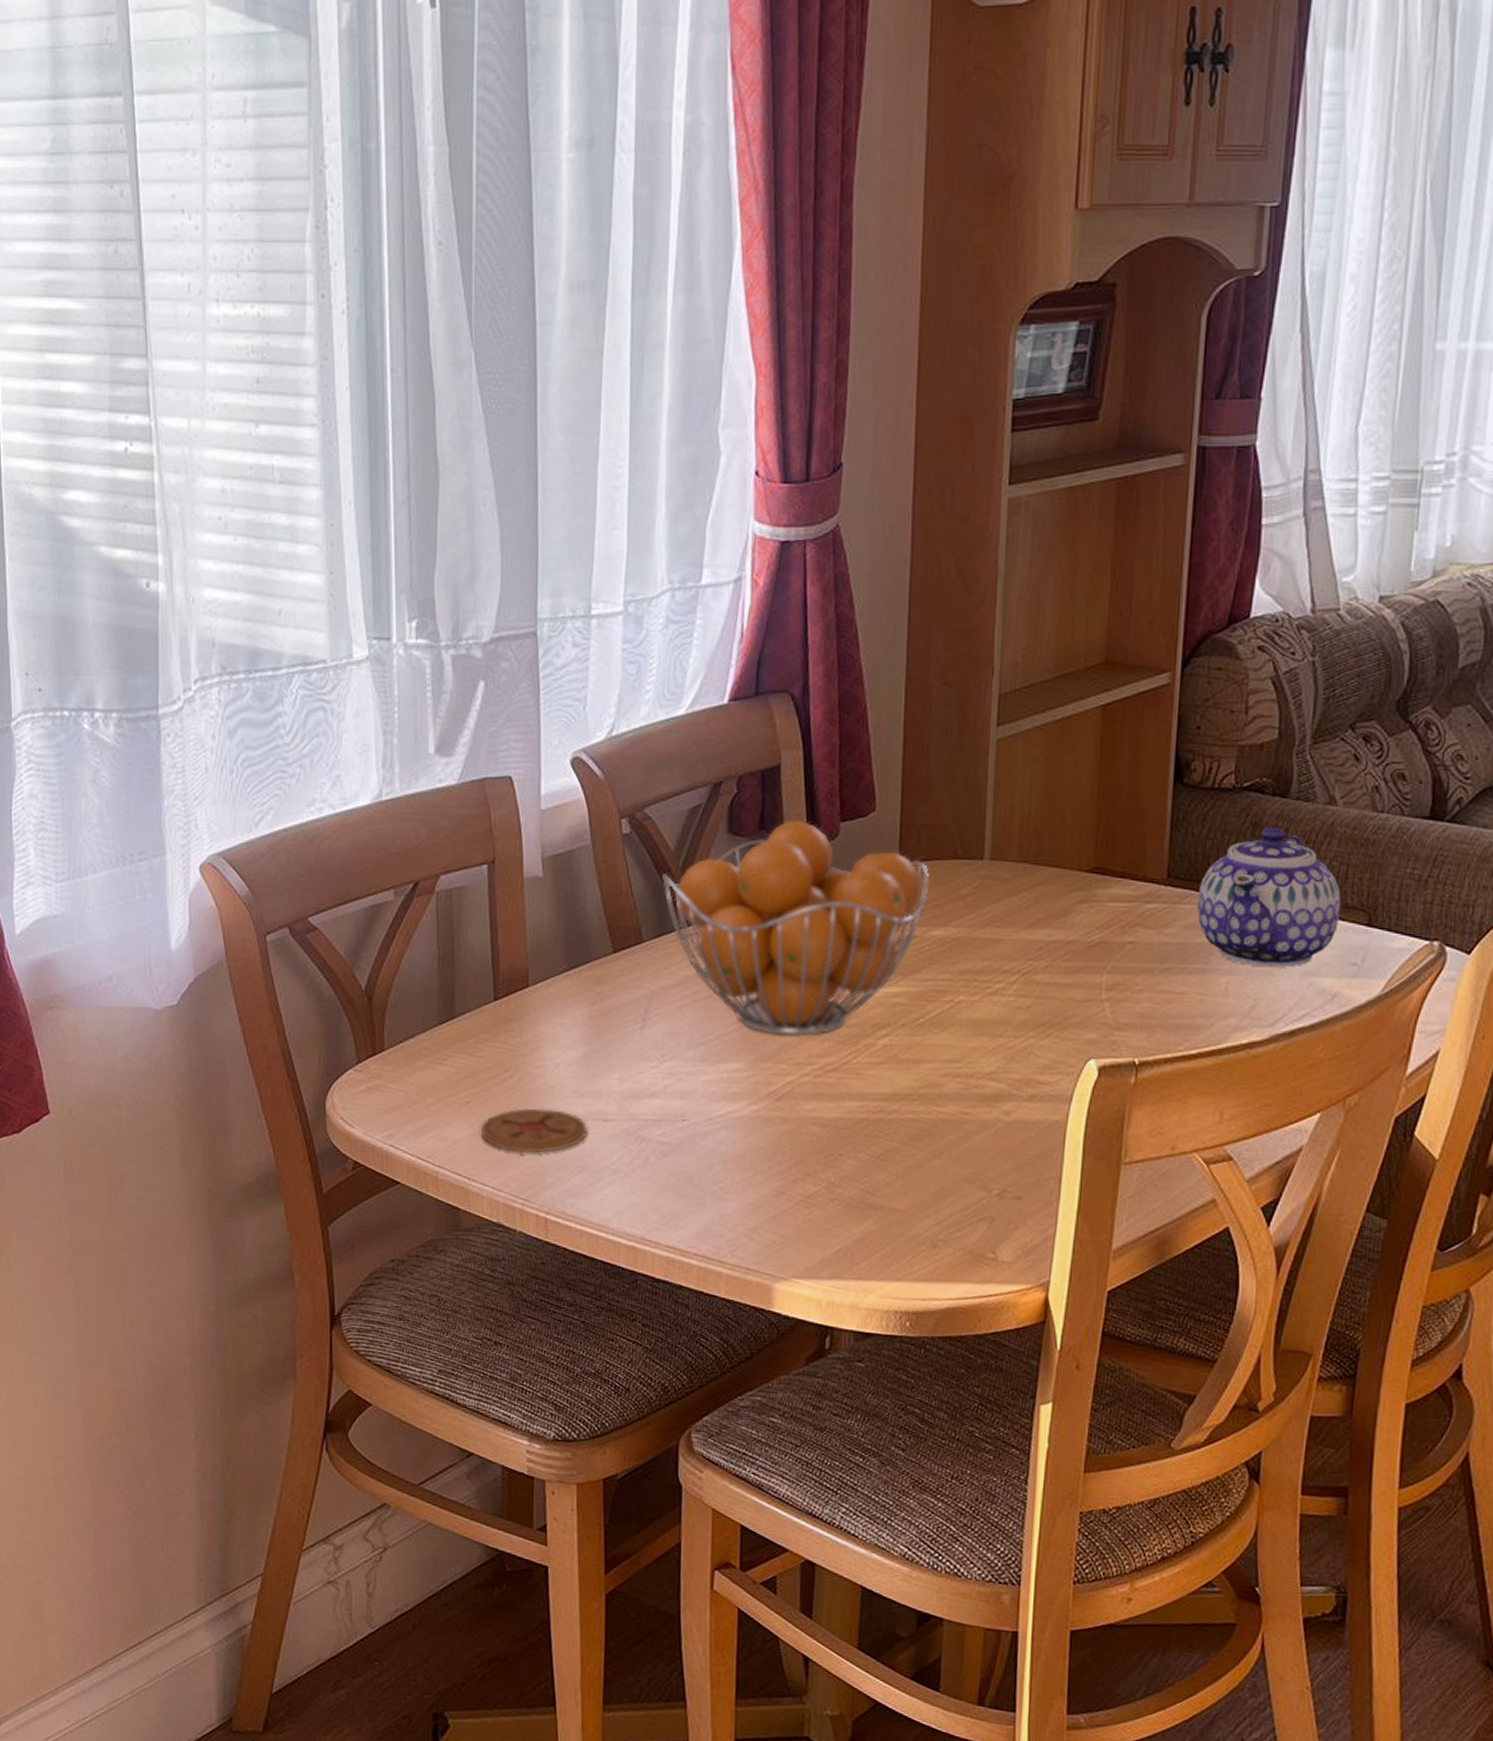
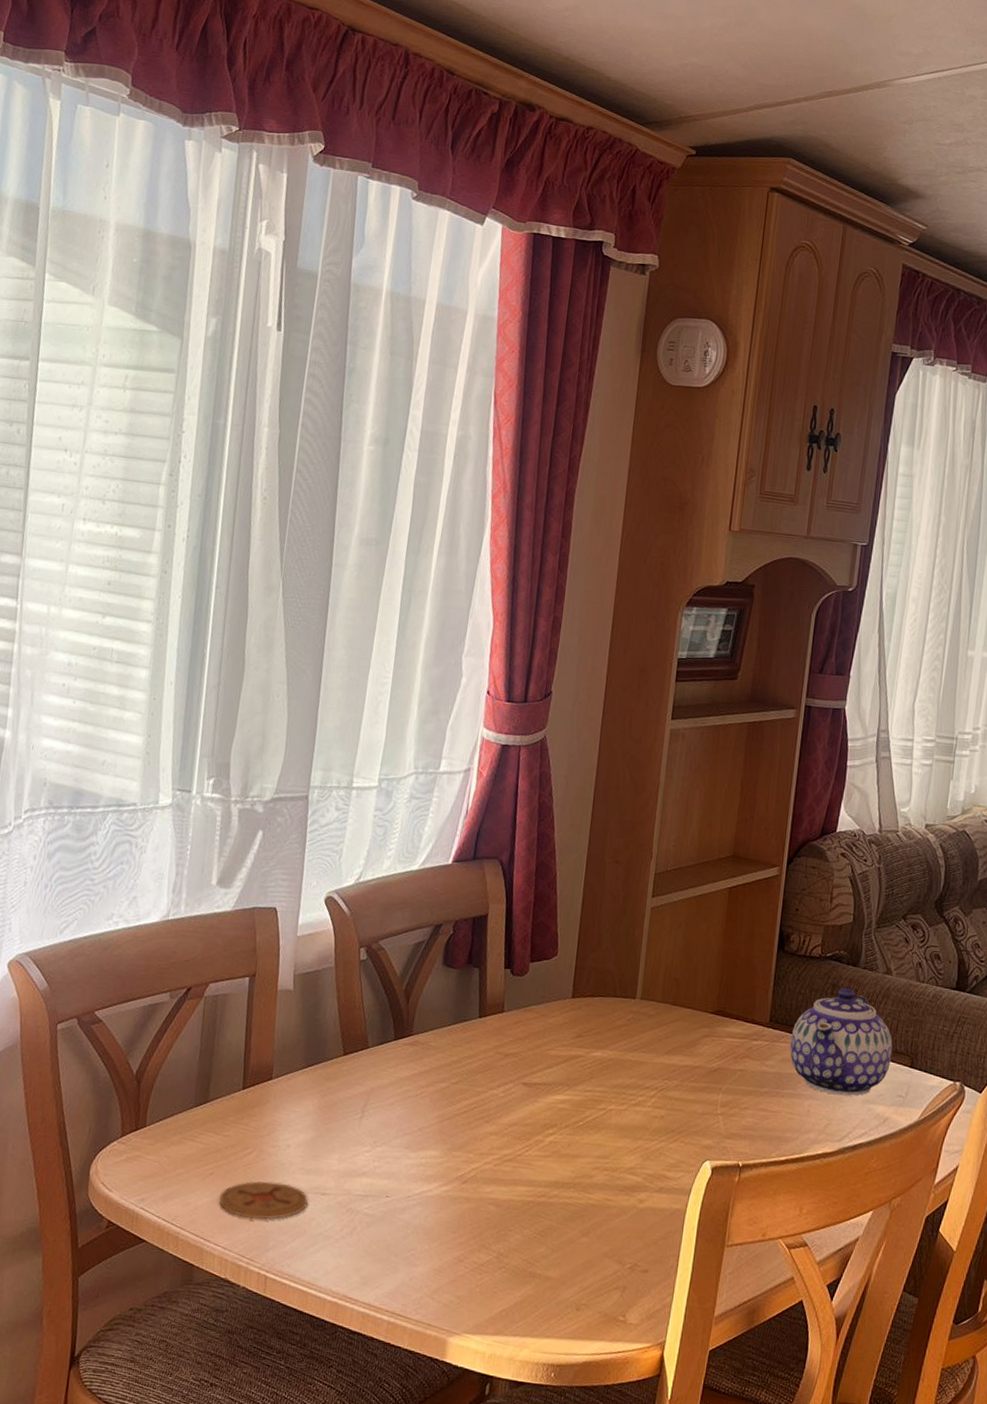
fruit basket: present [662,819,930,1036] -> none [388,958,594,1131]

